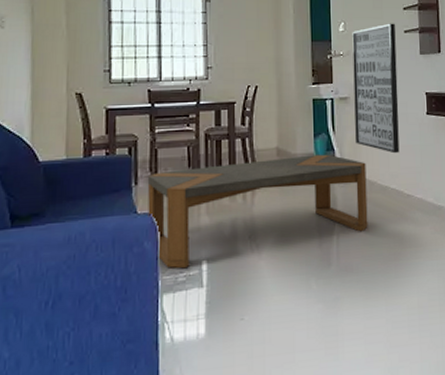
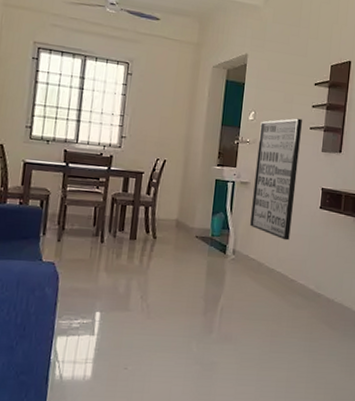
coffee table: present [147,154,368,269] -> none [51,226,257,317]

